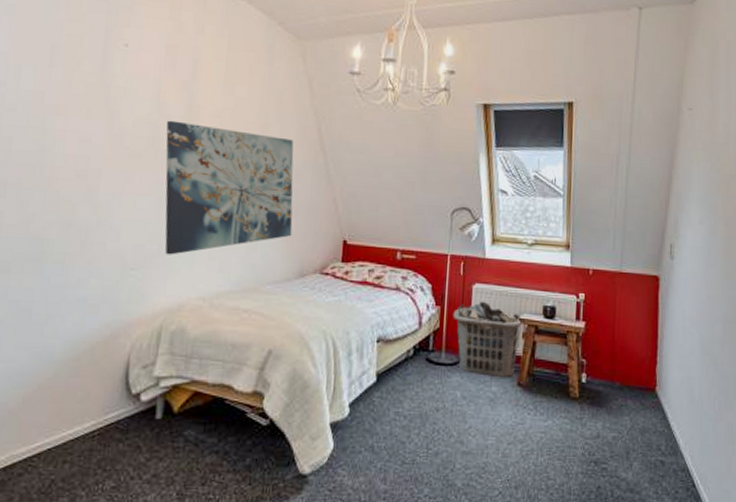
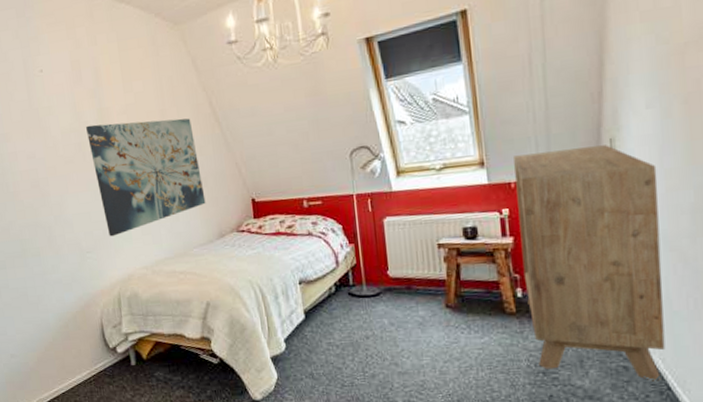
clothes hamper: present [453,301,523,378] -> none [368,232,443,302]
dresser: none [589,244,702,478] -> present [514,145,665,381]

